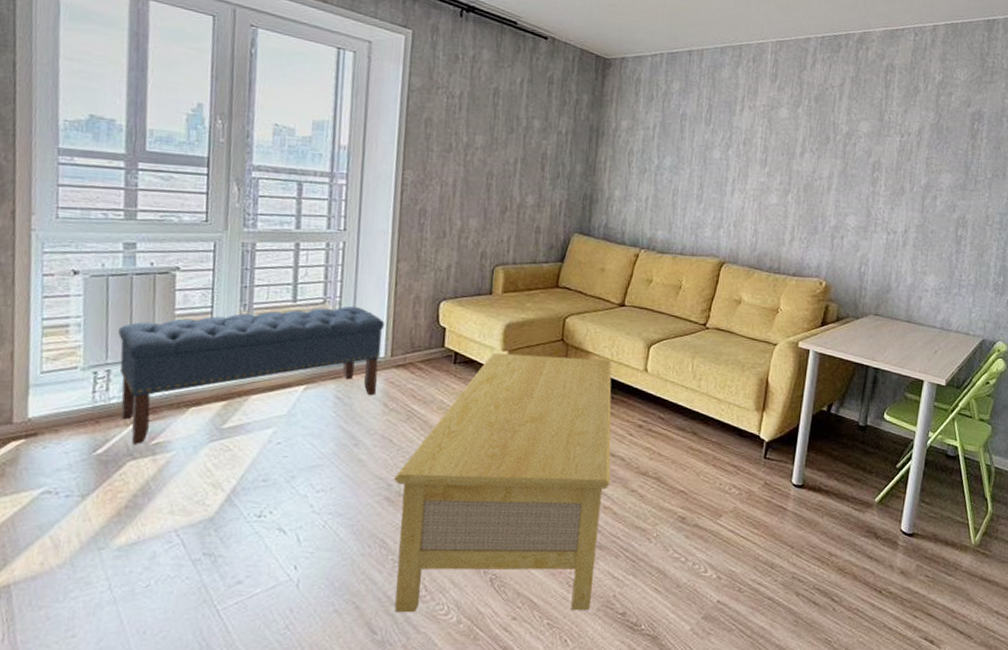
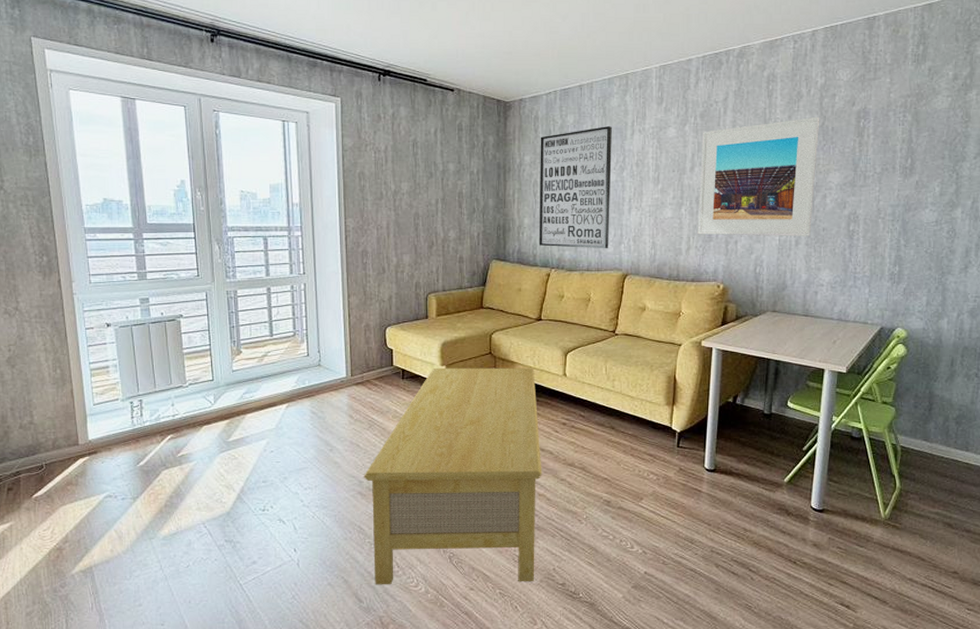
bench: present [118,305,385,444] -> none [144,336,344,457]
wall art: none [629,97,720,233] -> present [538,125,612,249]
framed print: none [803,113,935,238] -> present [697,116,819,236]

